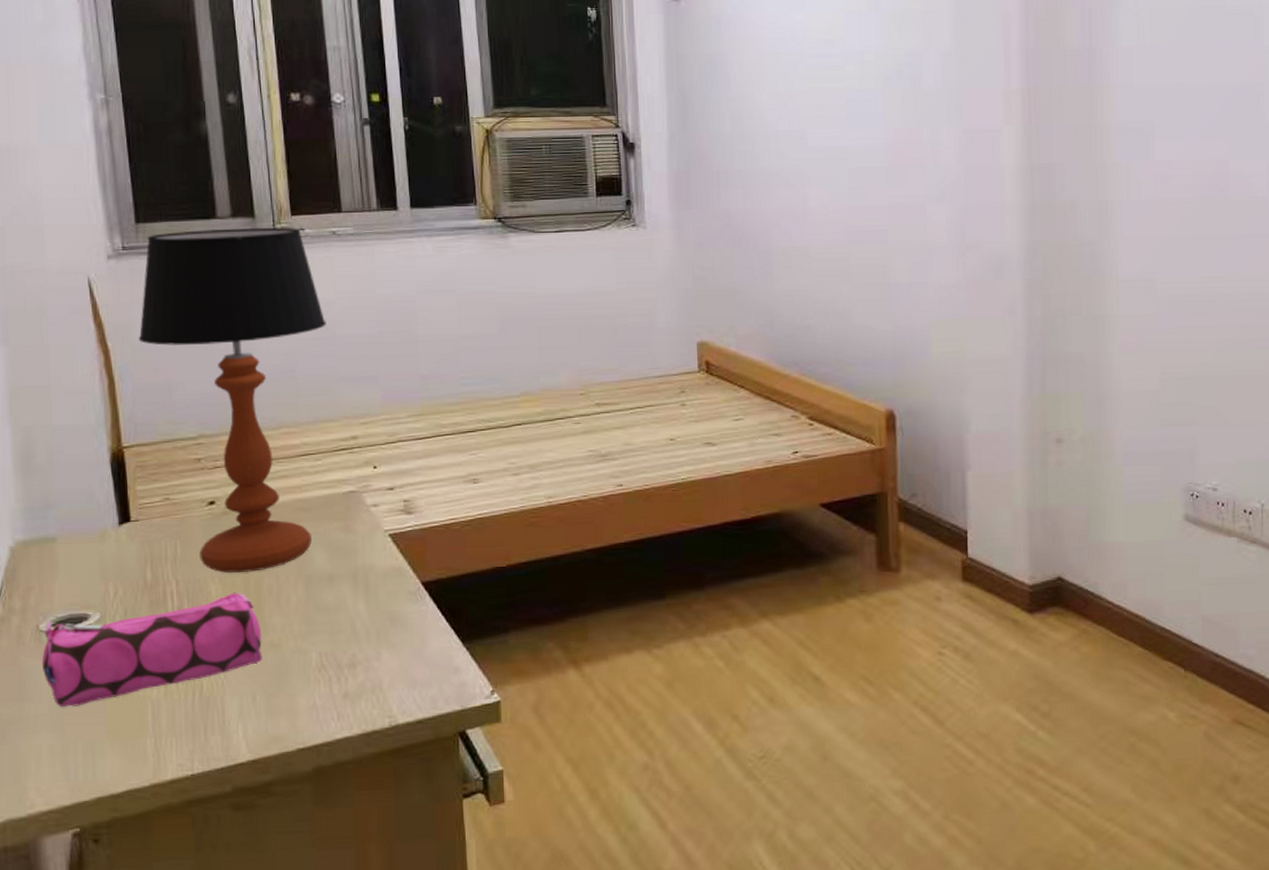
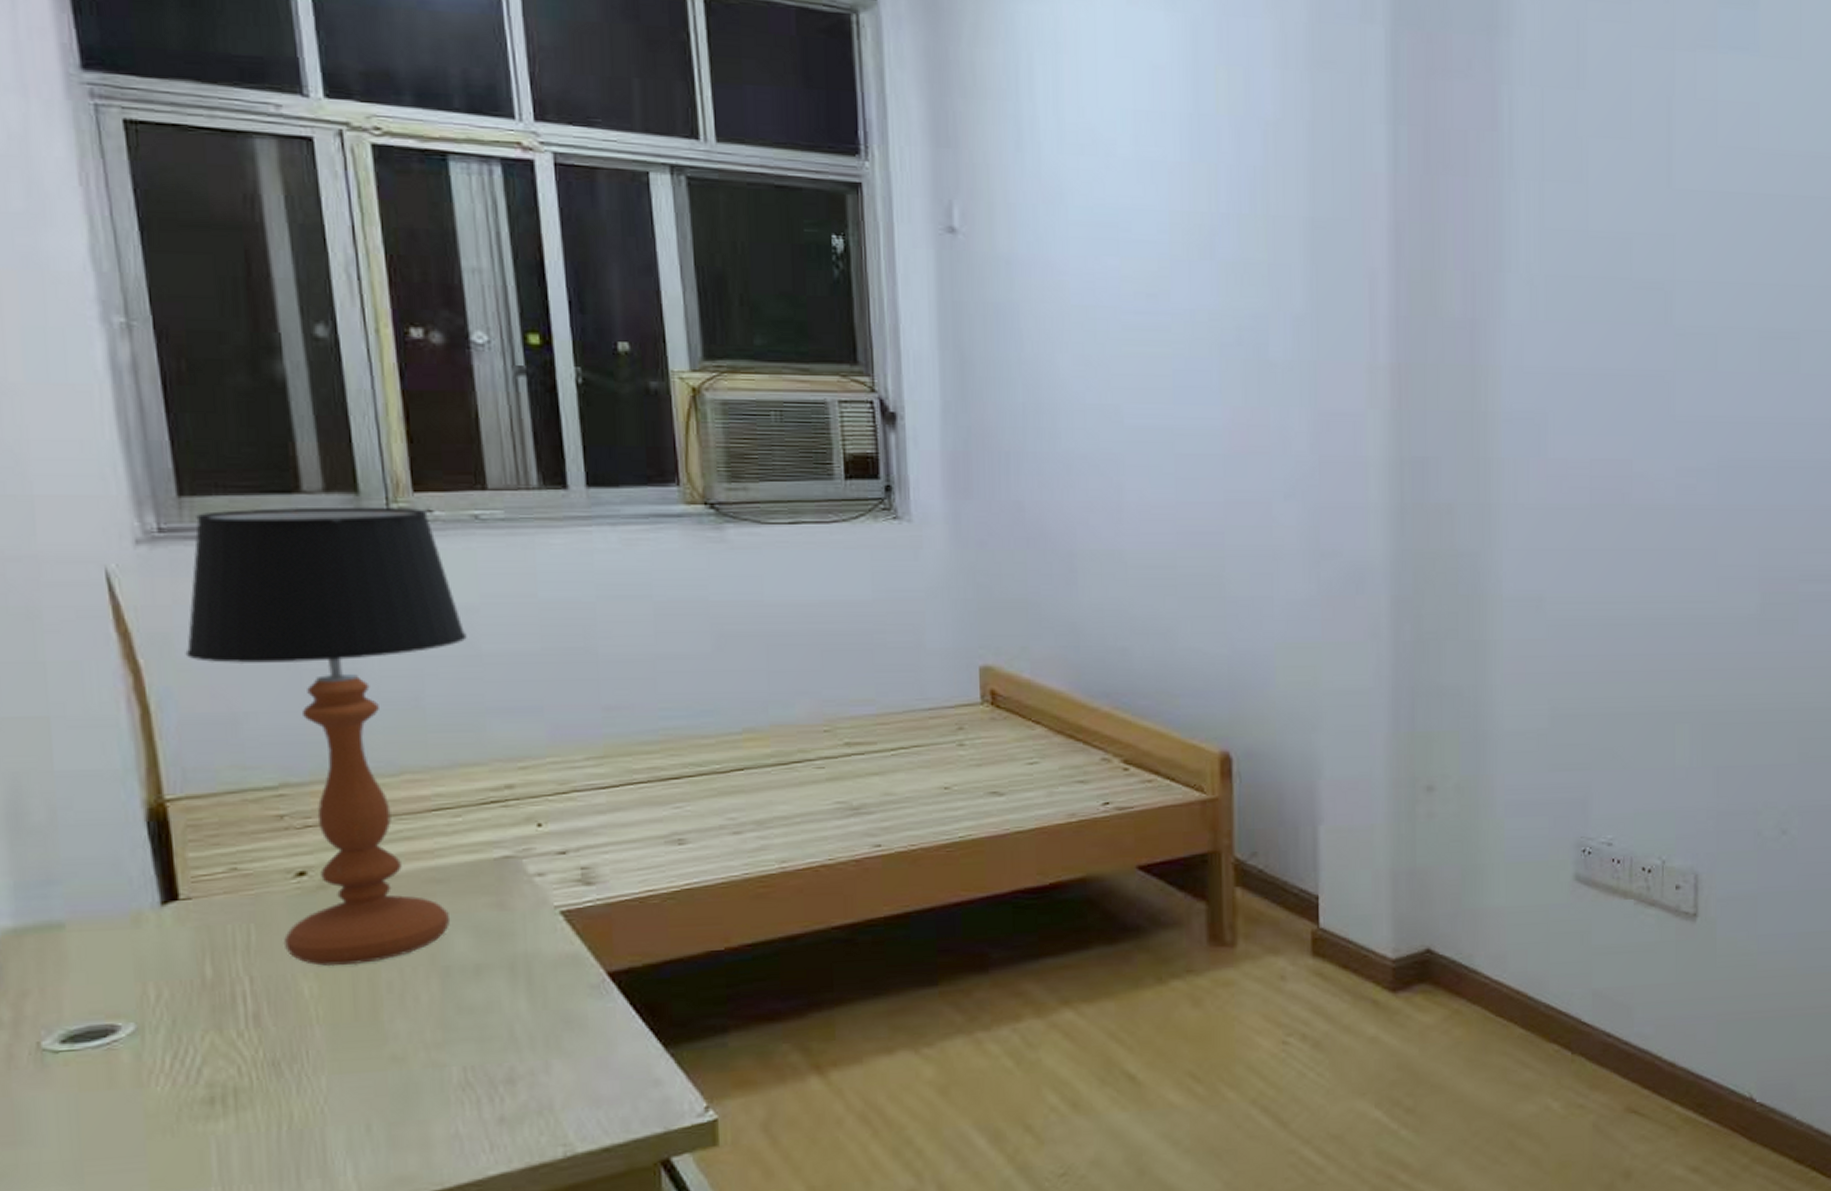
pencil case: present [41,592,263,707] -> none [45,991,380,1151]

